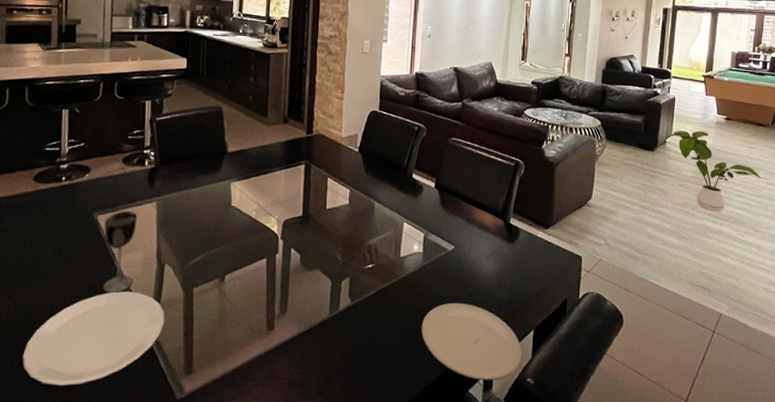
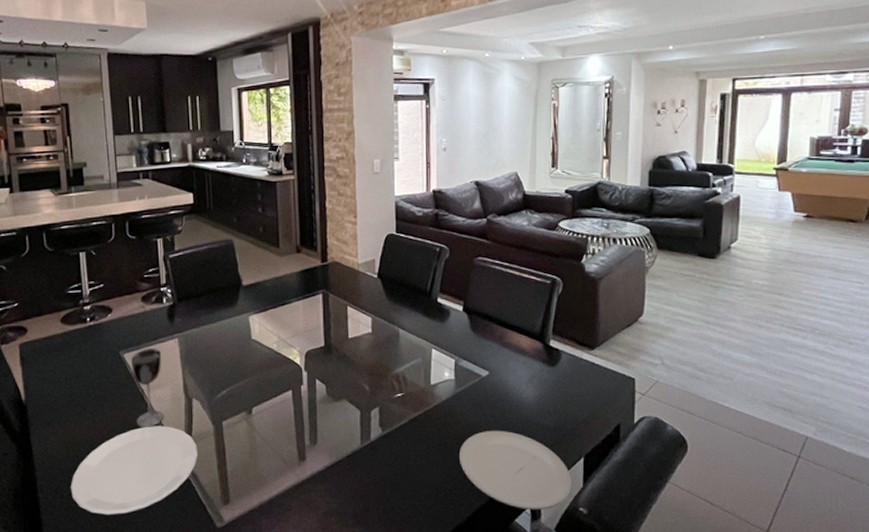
house plant: present [671,130,761,212] -> none [737,232,854,323]

